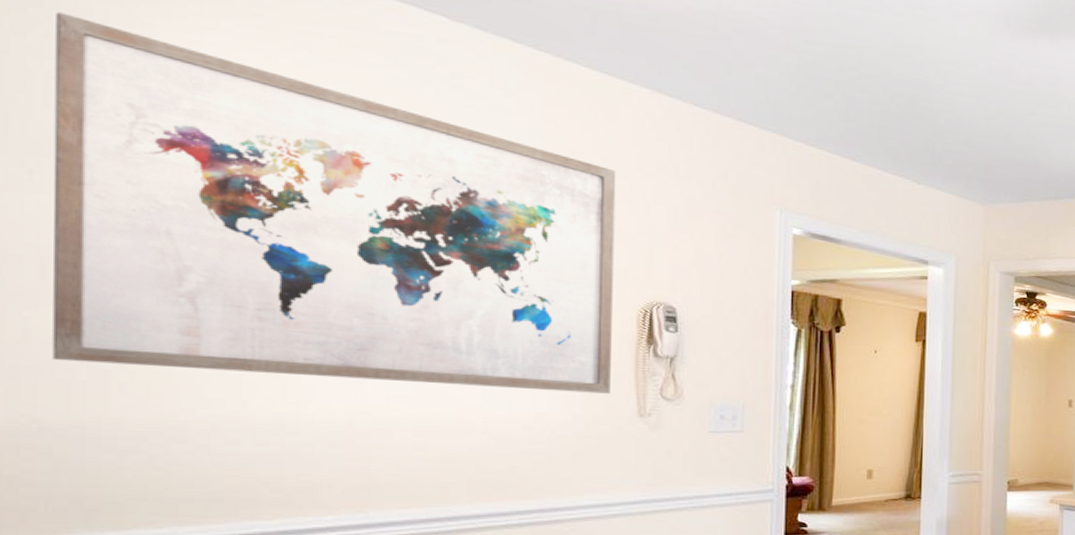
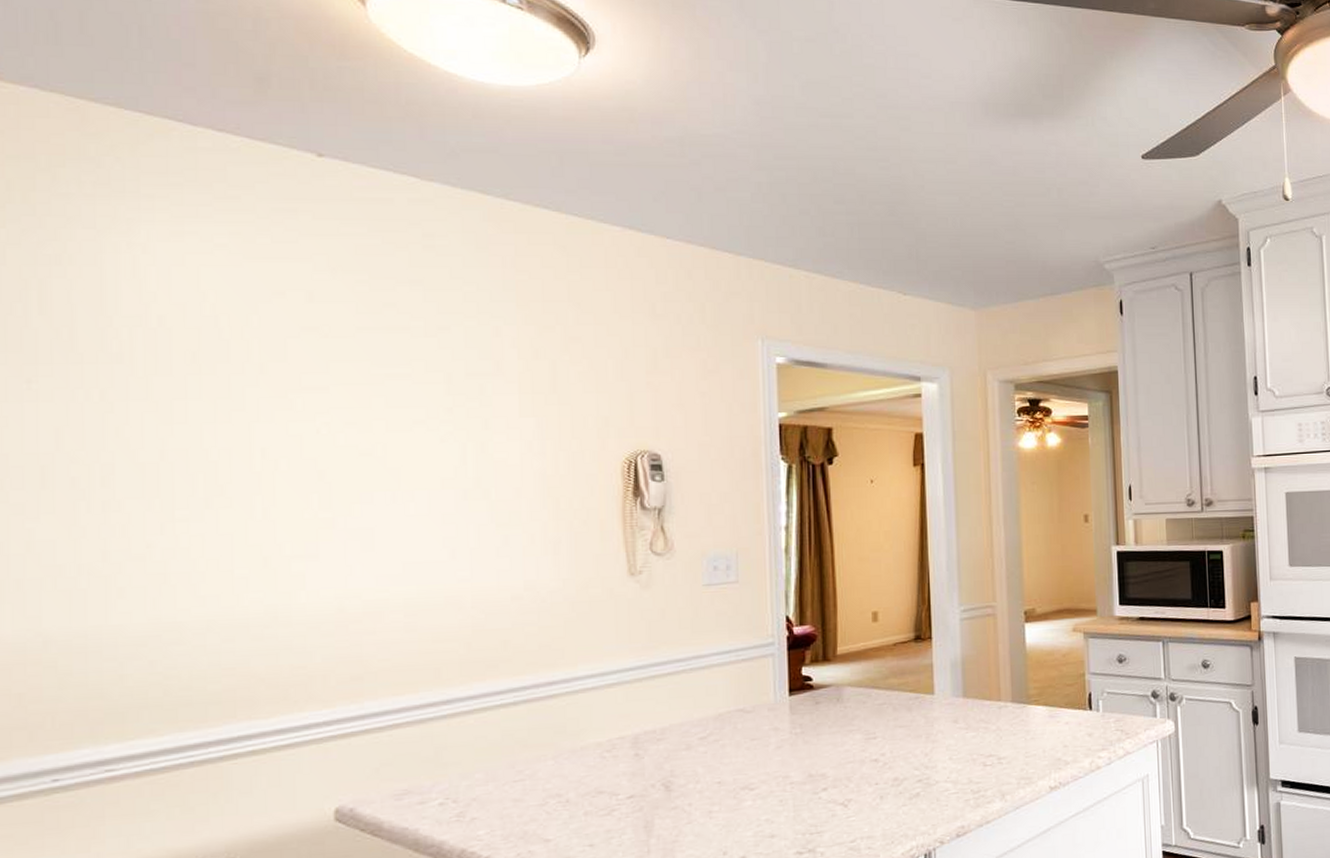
wall art: present [52,12,616,394] -> none [48,218,599,571]

